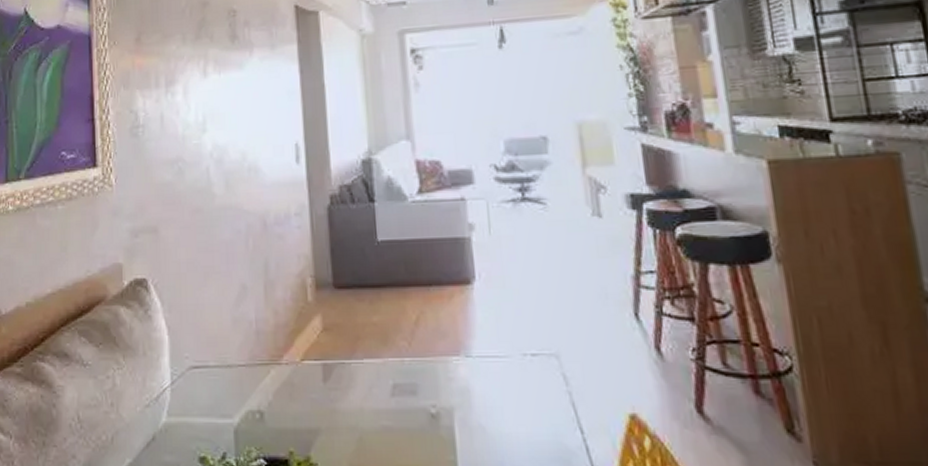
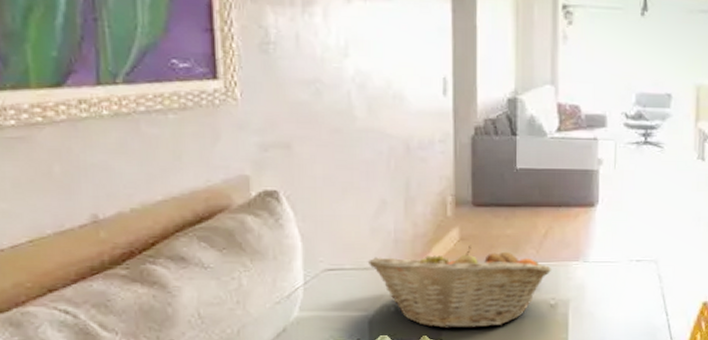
fruit basket: none [230,336,429,443] -> present [367,245,552,329]

